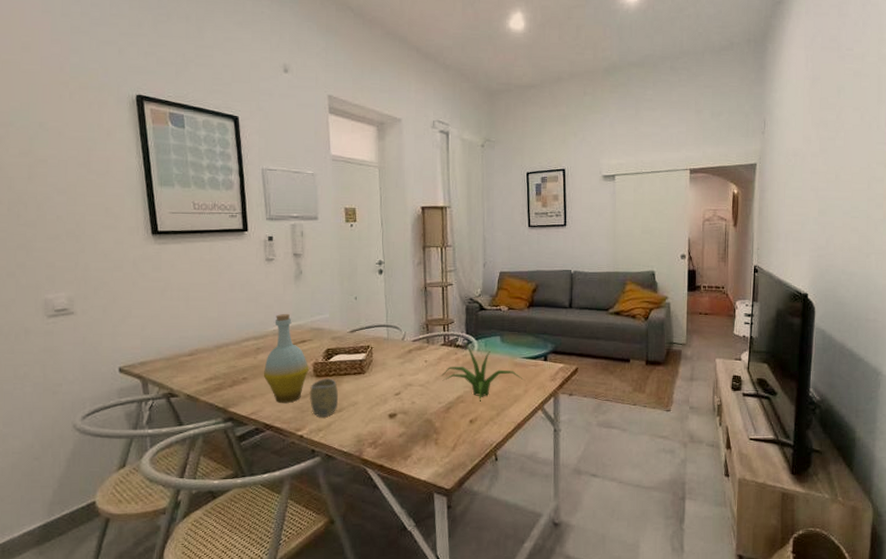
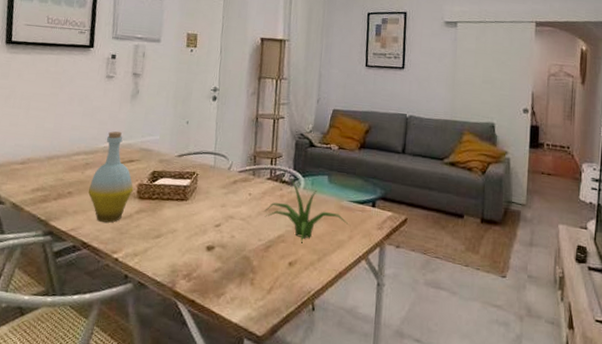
cup: present [310,378,339,418] -> none [129,201,159,242]

